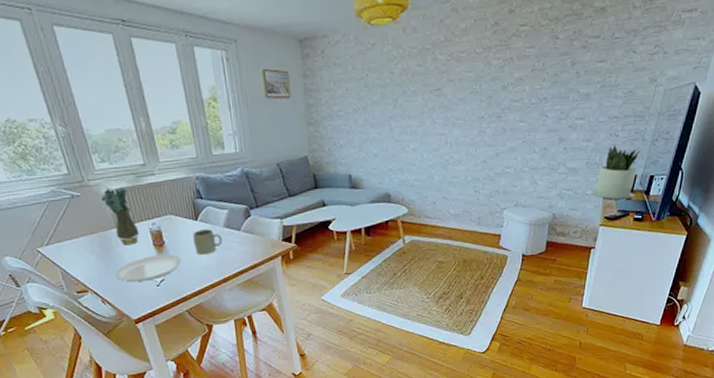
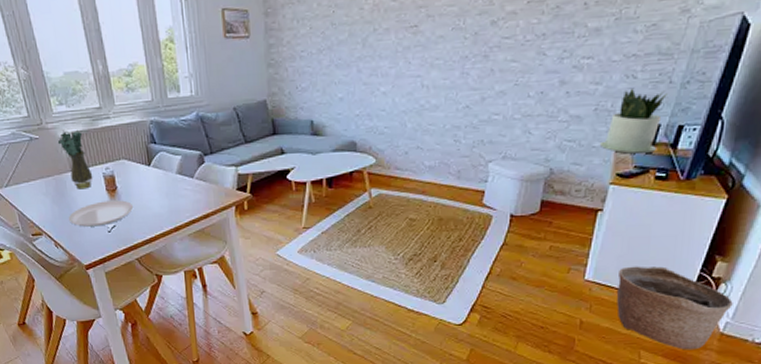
mug: present [193,229,222,255] -> none [145,175,174,202]
basket: none [606,293,693,361] -> present [616,266,733,350]

